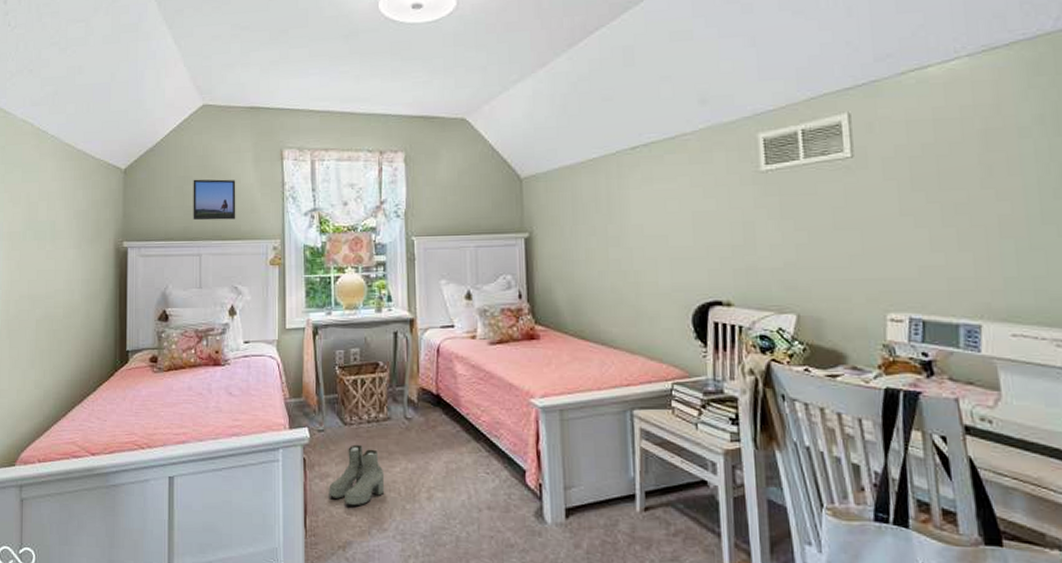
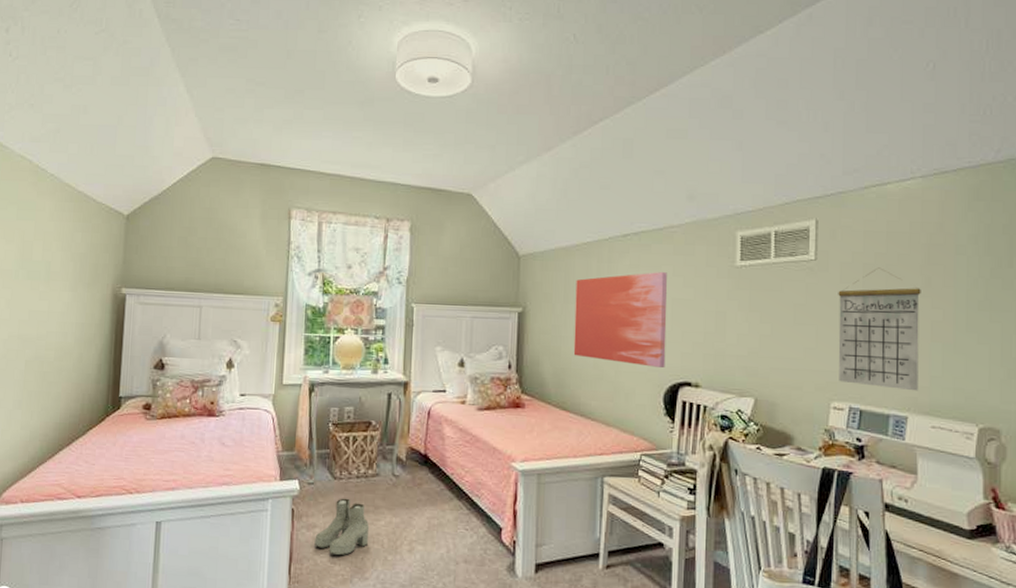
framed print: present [193,179,236,221] -> none [195,231,242,274]
wall art: none [584,184,691,287] -> present [573,272,668,367]
calendar: none [882,159,991,296] -> present [838,267,921,391]

